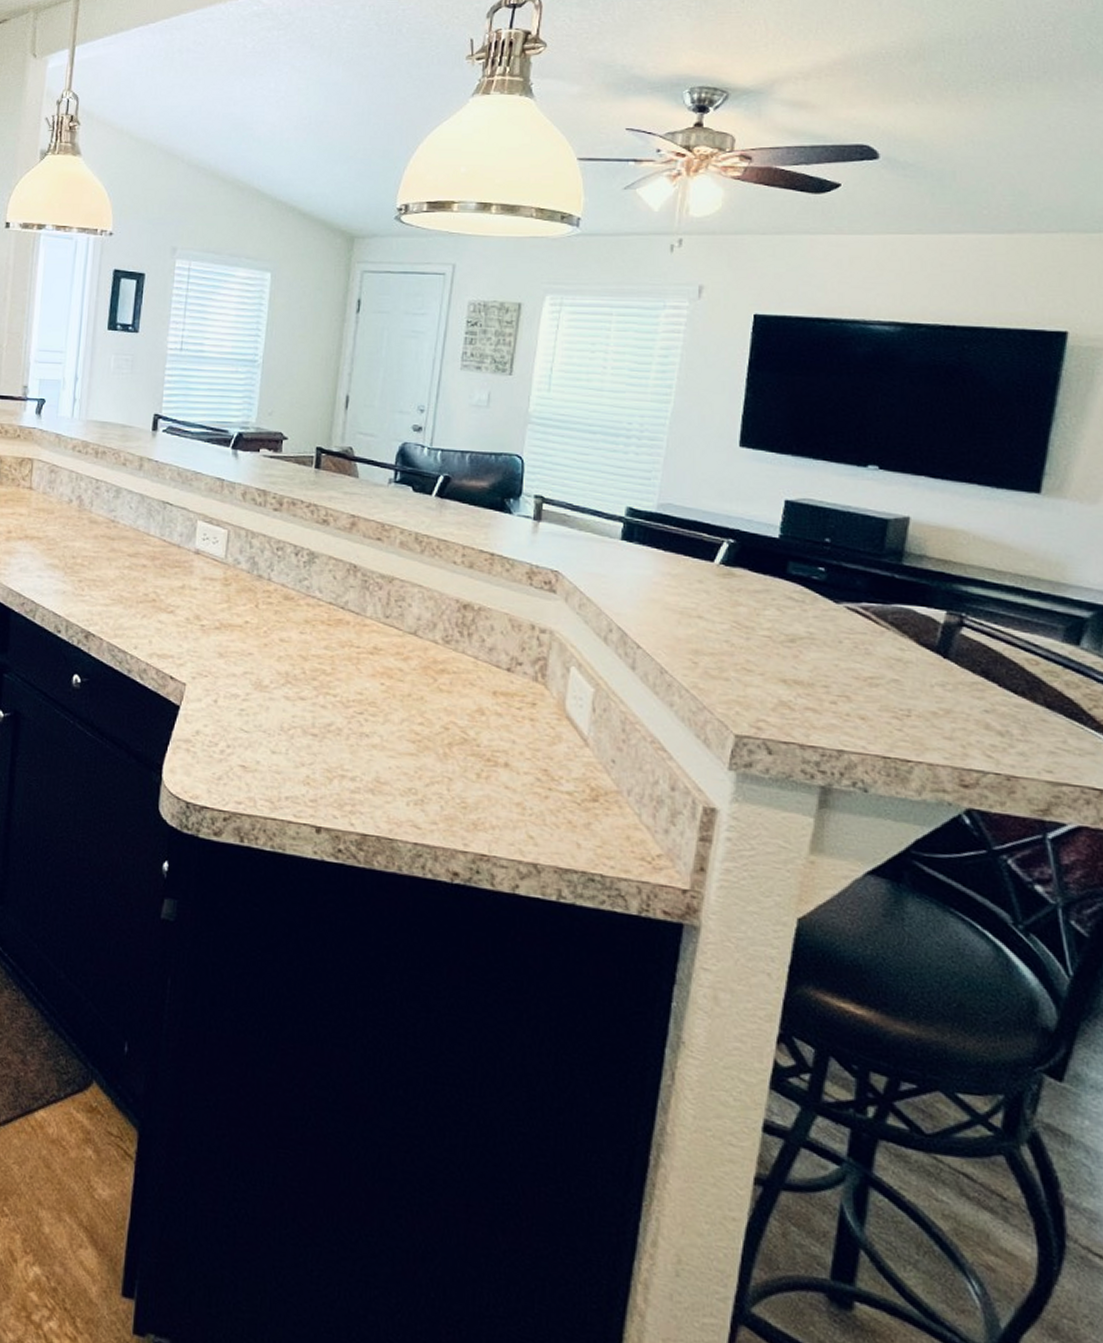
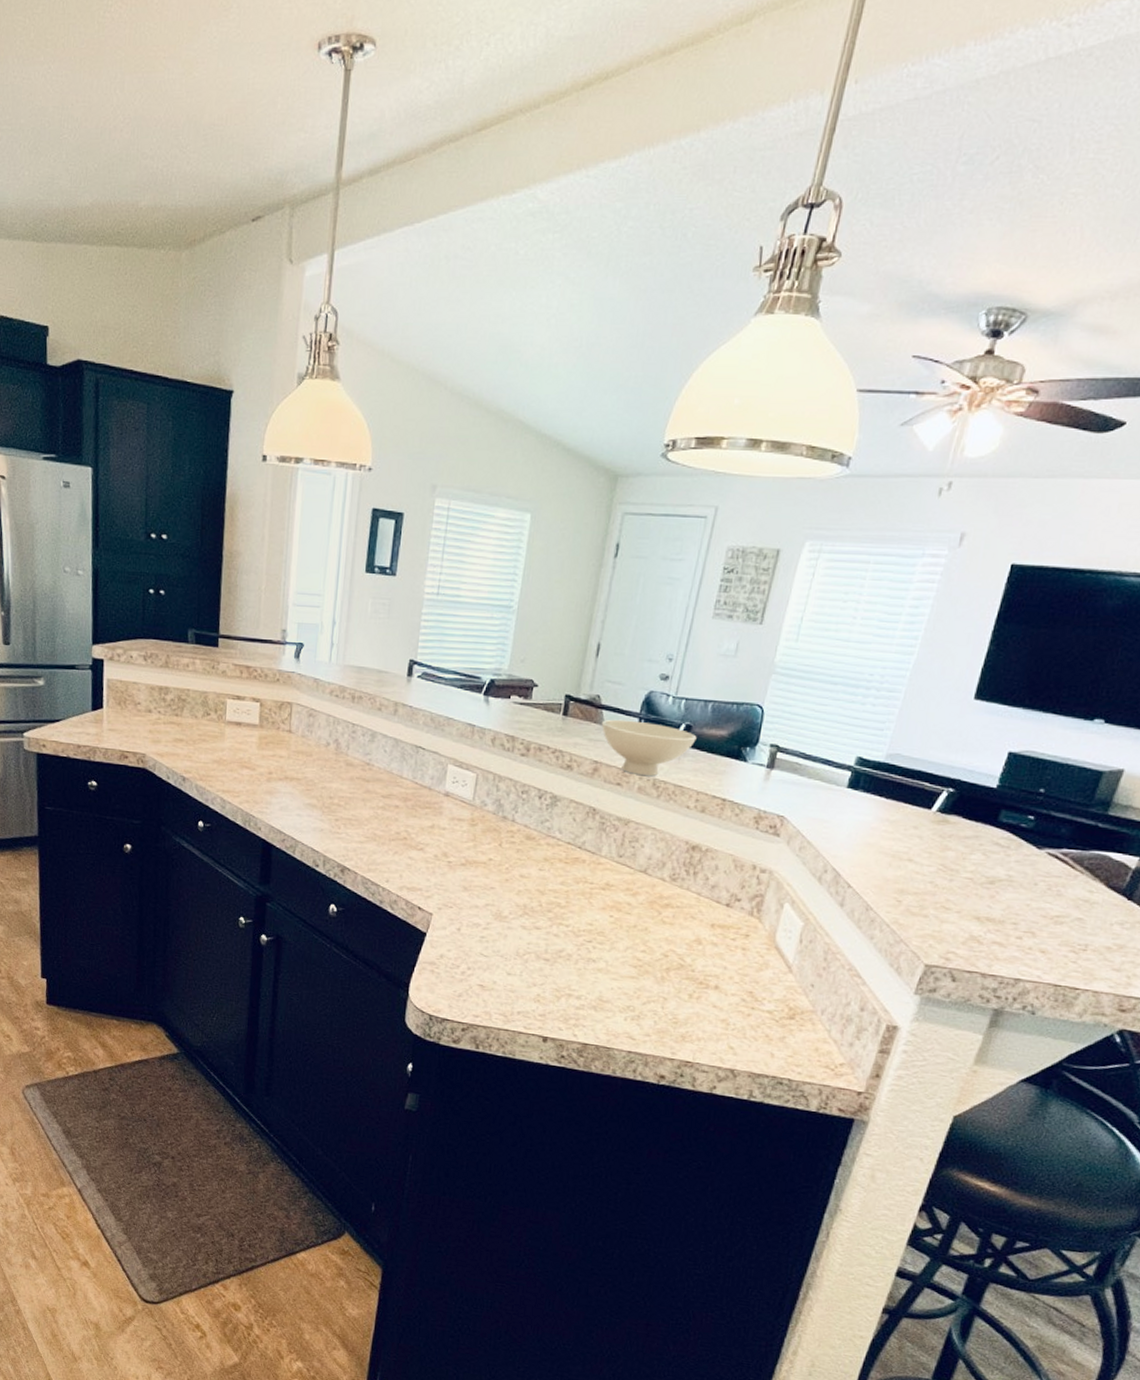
bowl: none [356,471,457,531] -> present [601,719,697,777]

